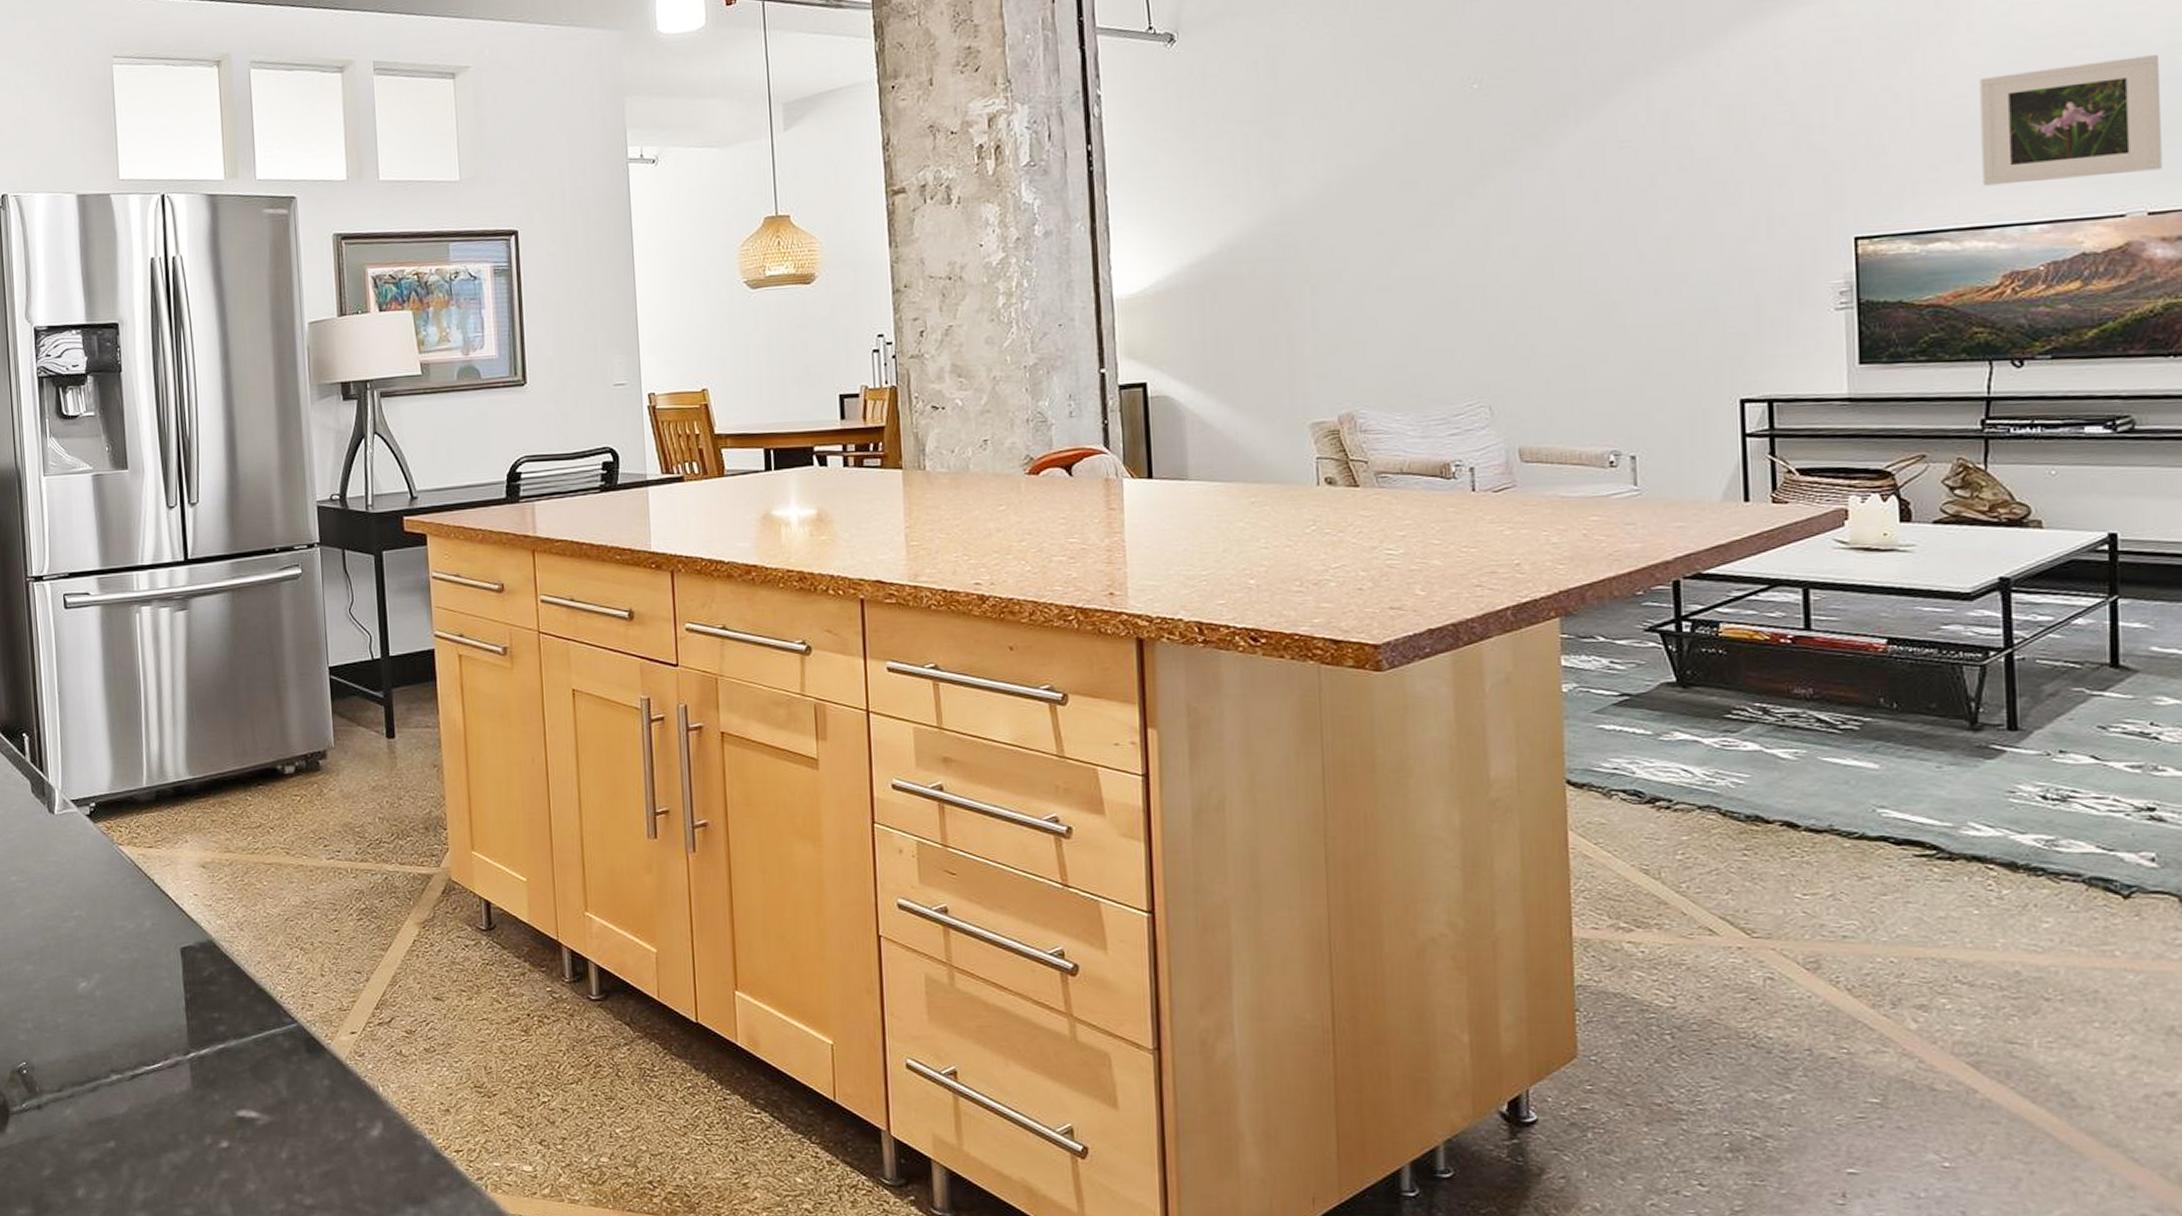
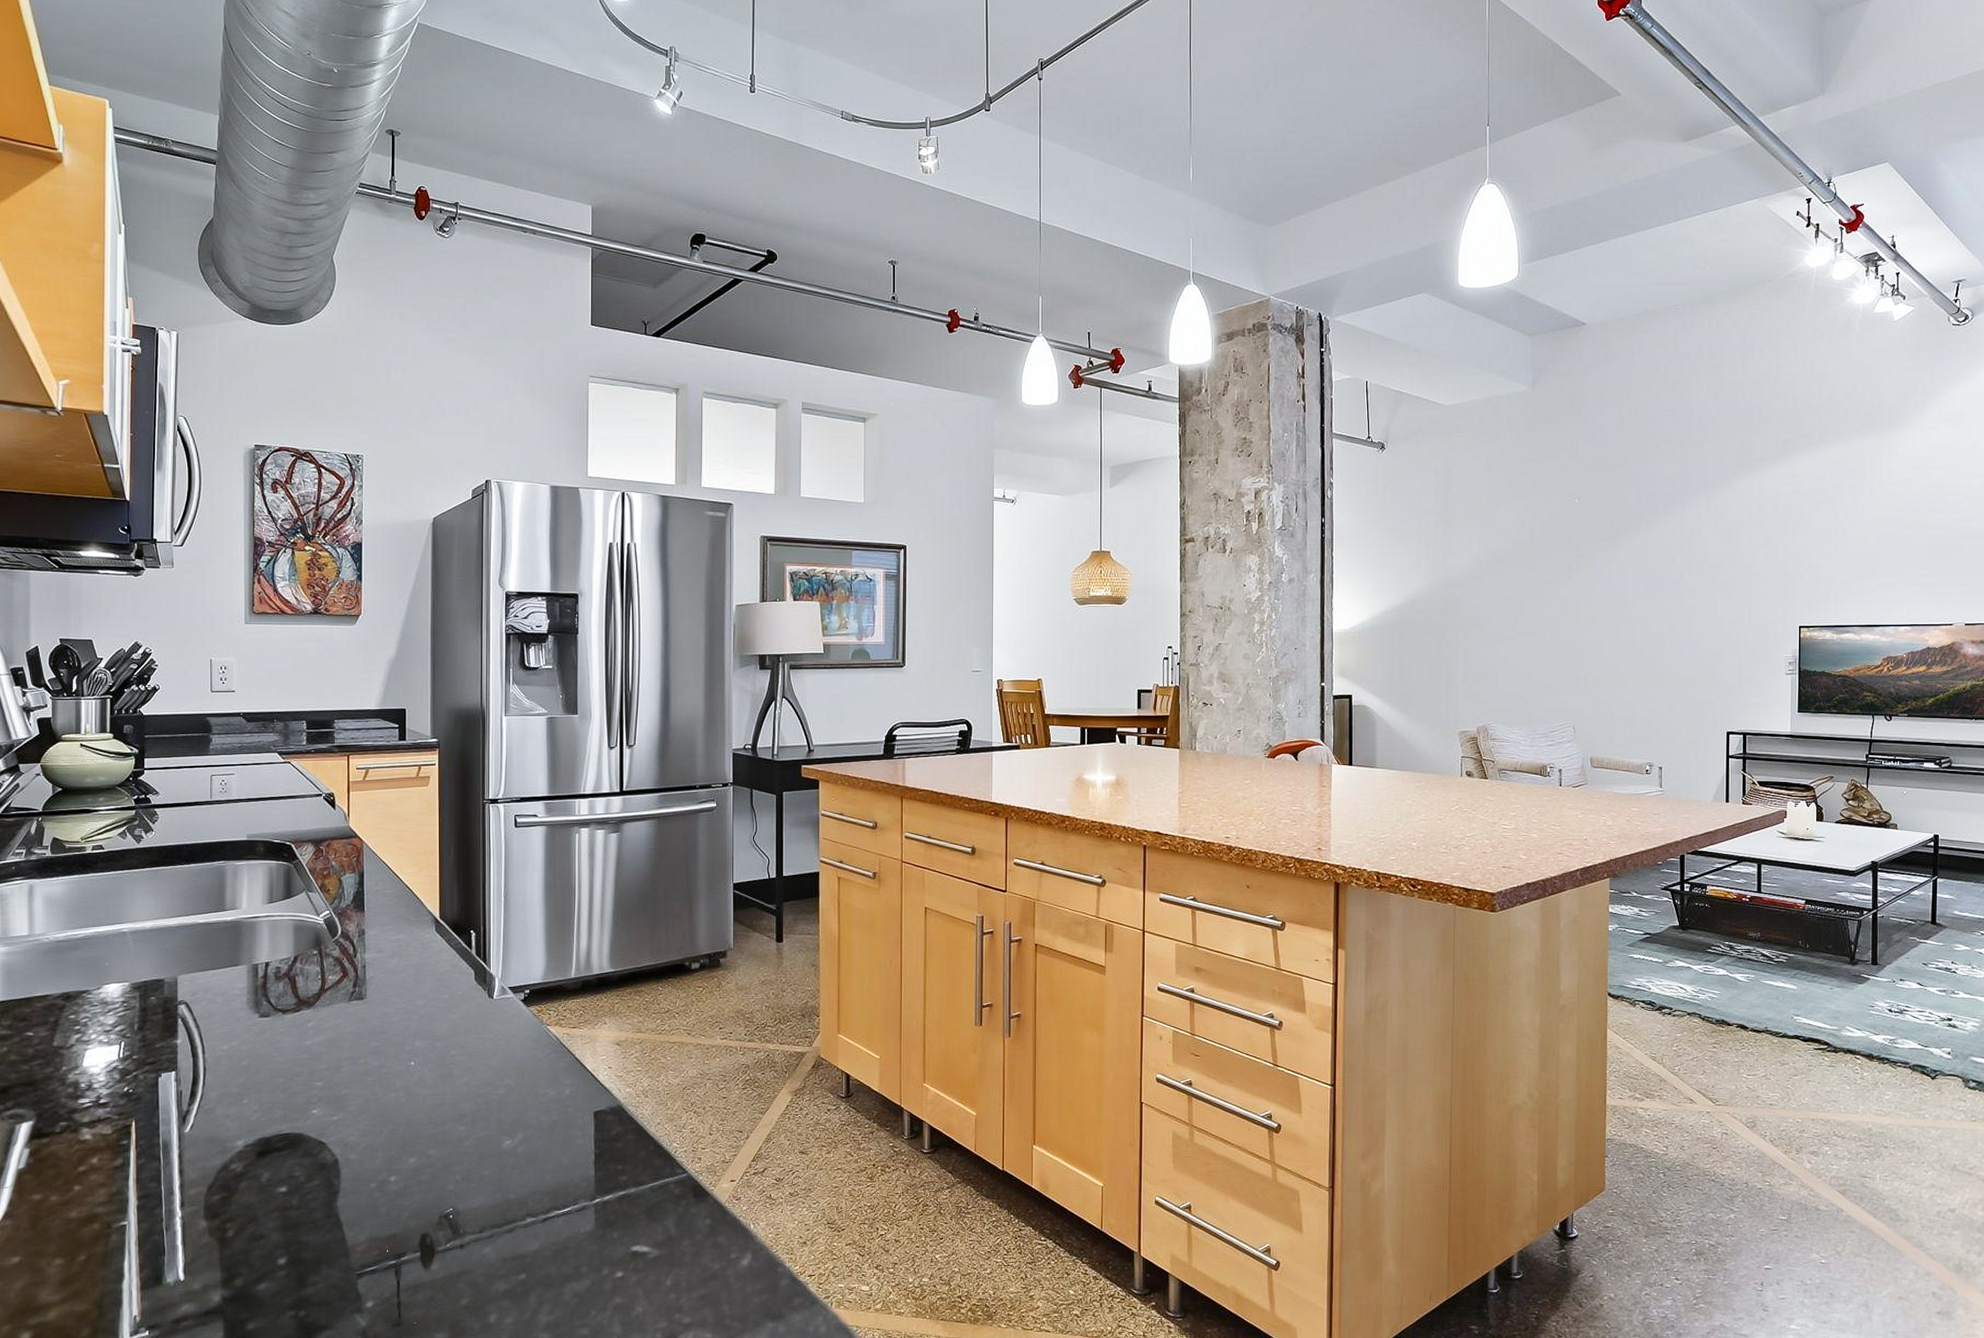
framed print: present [1979,53,2162,186] -> none [1874,520,1976,598]

